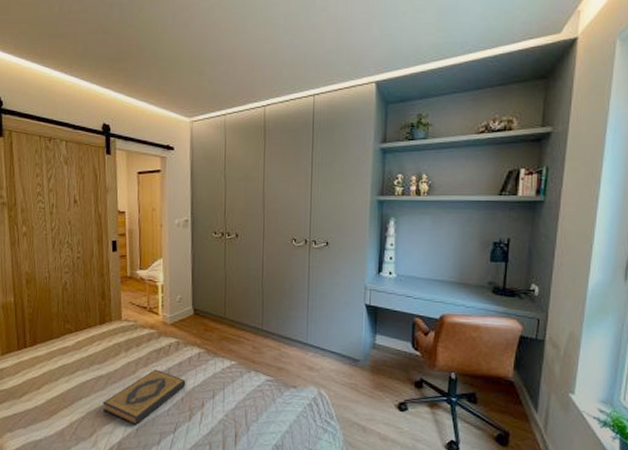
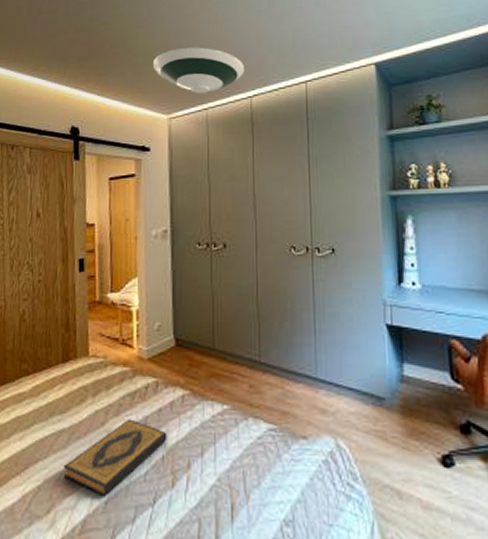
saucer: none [176,55,261,100] -> present [152,46,245,93]

